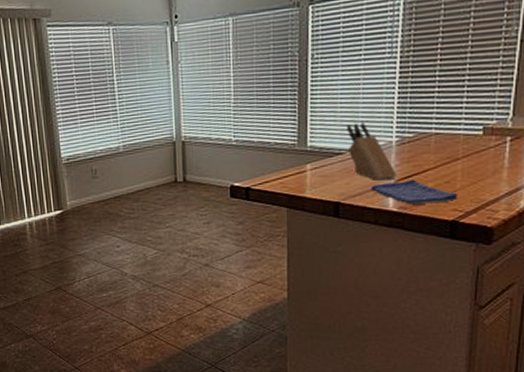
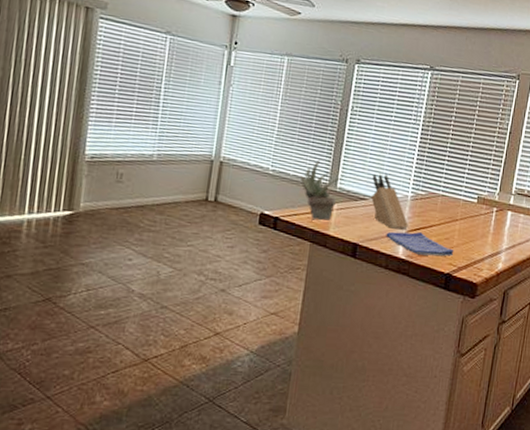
succulent plant: none [265,120,312,185] -> present [300,159,343,222]

